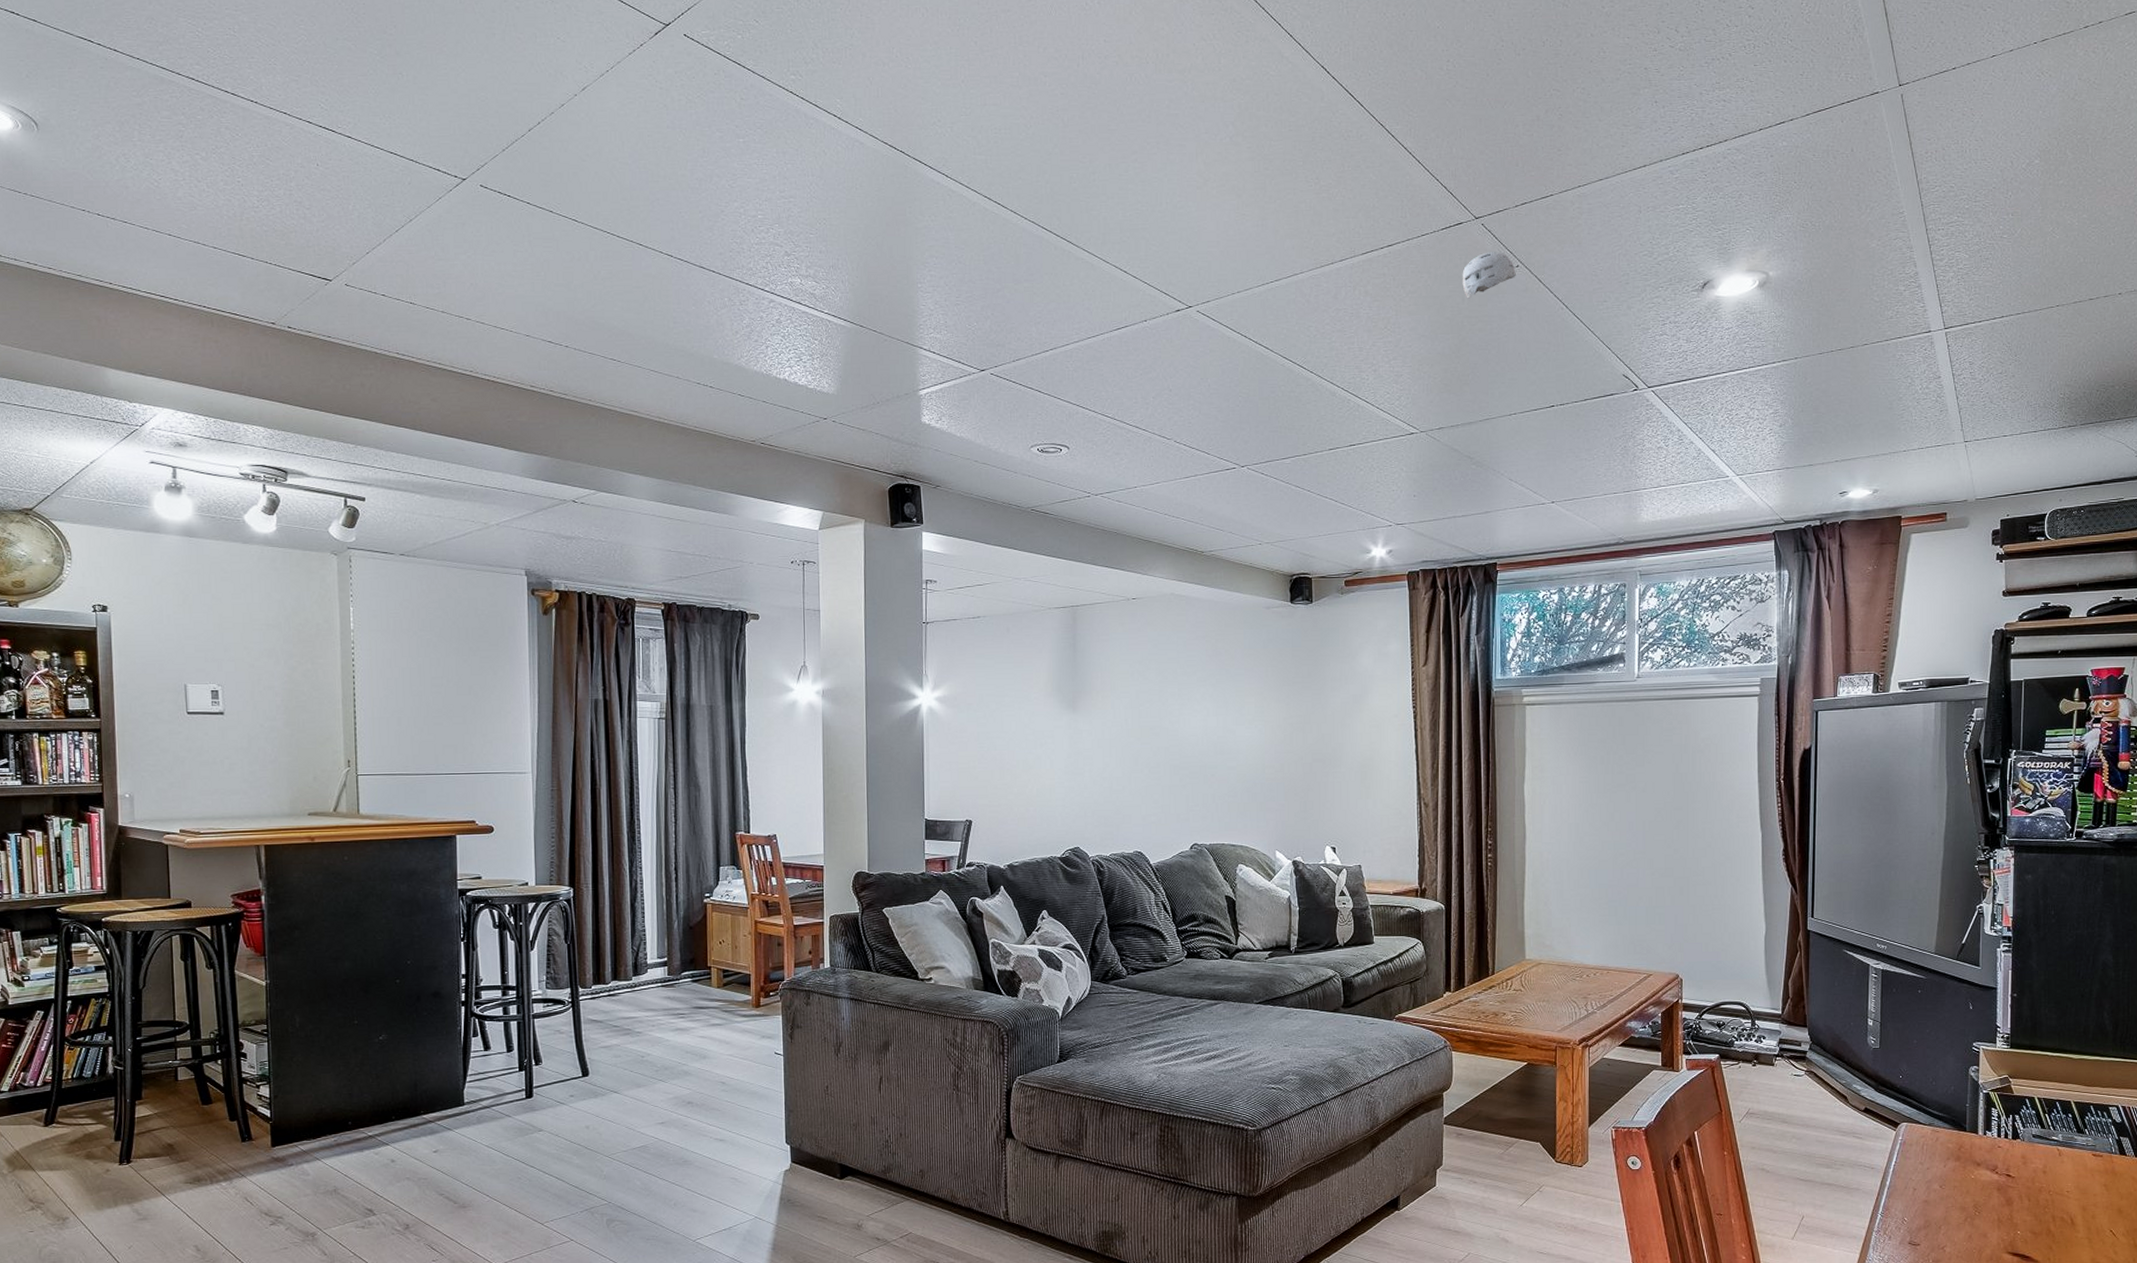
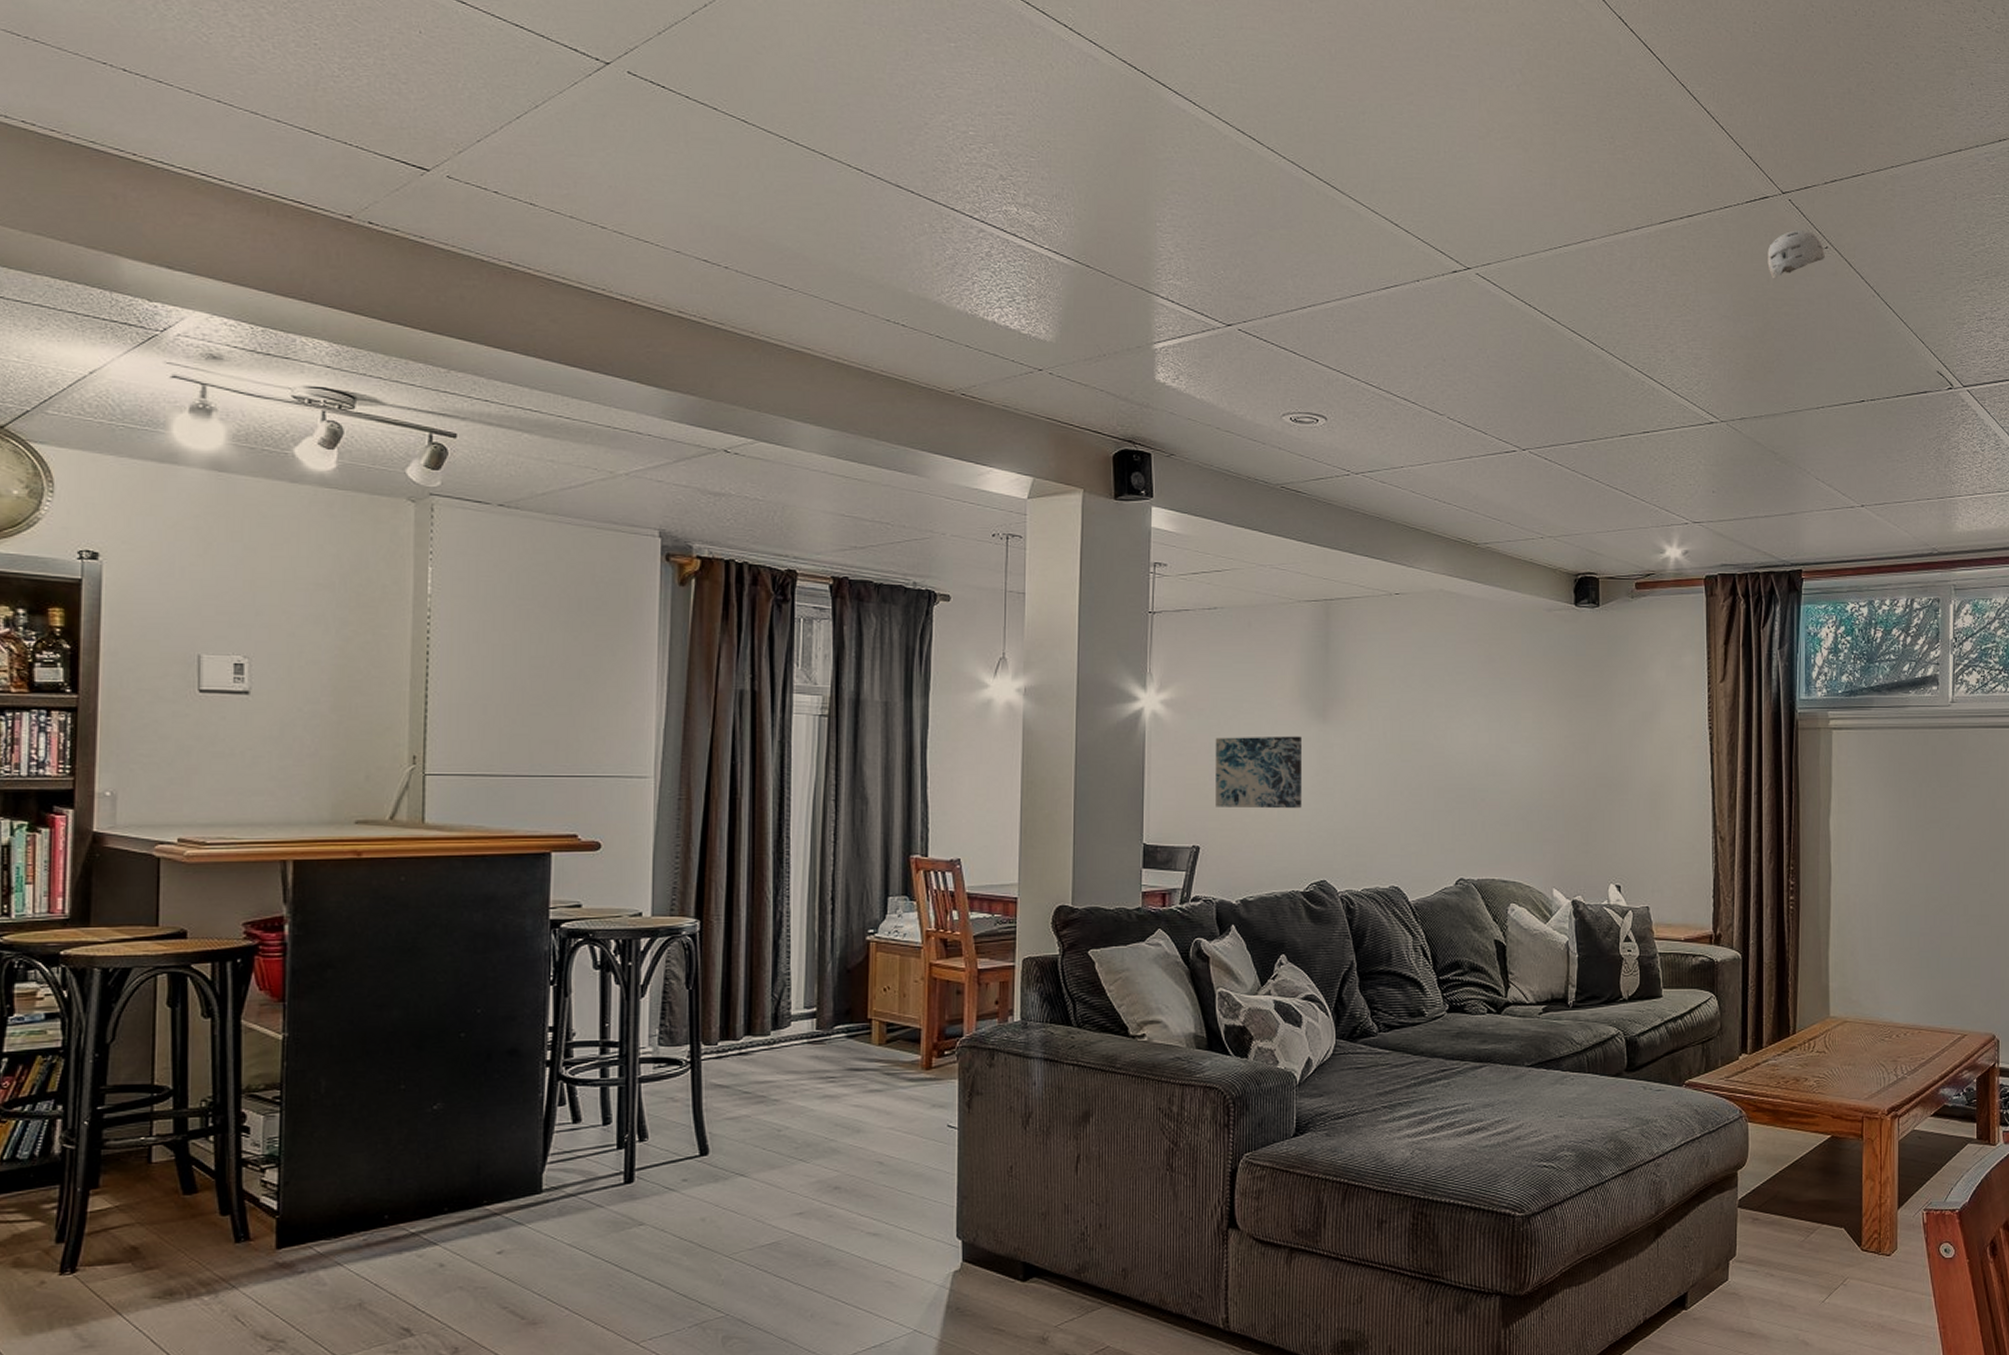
wall art: none [982,724,1057,787] -> present [1215,736,1303,809]

